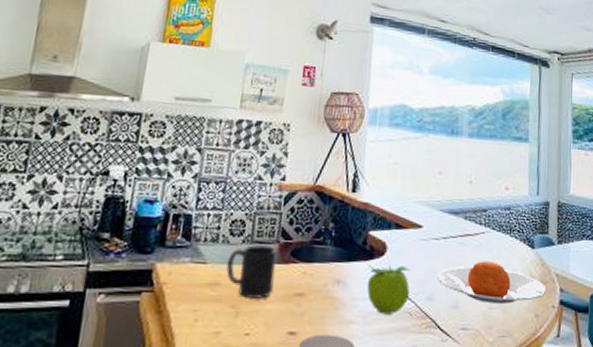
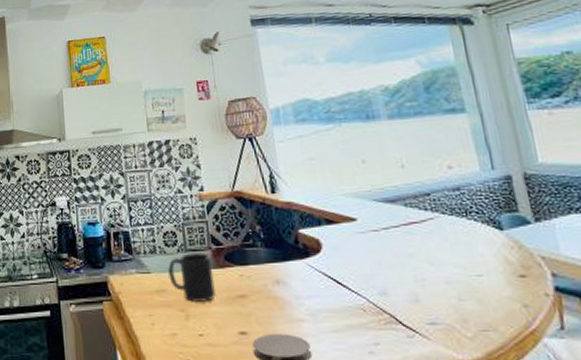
fruit: present [367,265,411,315] -> none [308,261,358,312]
plate: present [437,261,547,304] -> none [386,249,533,294]

